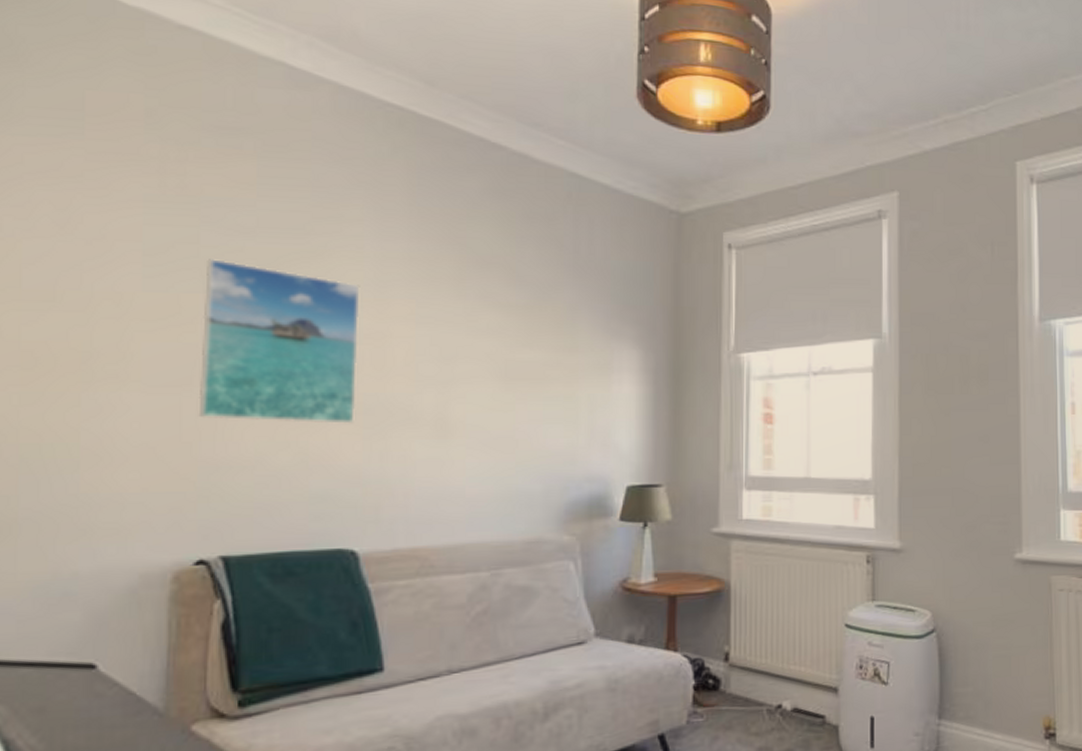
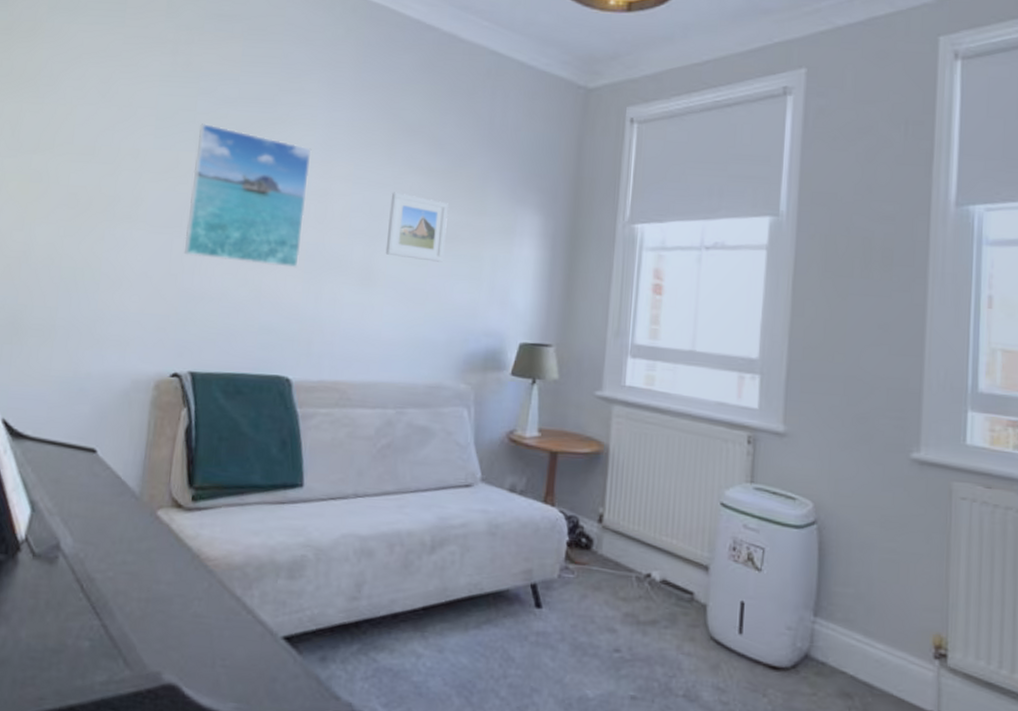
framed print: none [463,331,534,406] -> present [385,192,448,262]

